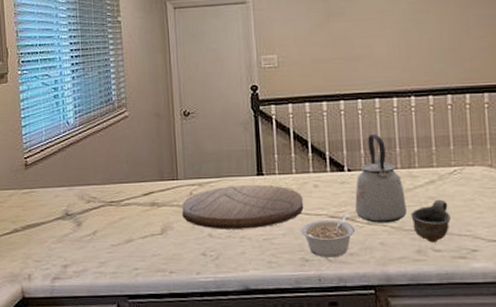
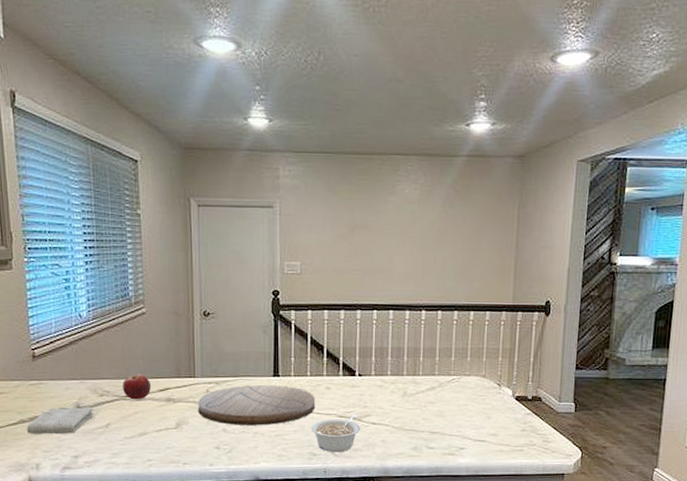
washcloth: none [19,215,82,243] -> present [26,407,94,435]
fruit: none [108,179,136,205] -> present [123,374,152,400]
kettle: present [355,134,407,223] -> none [363,343,408,424]
cup: present [411,199,452,243] -> none [411,404,446,441]

